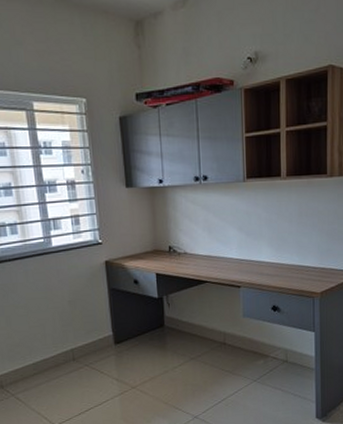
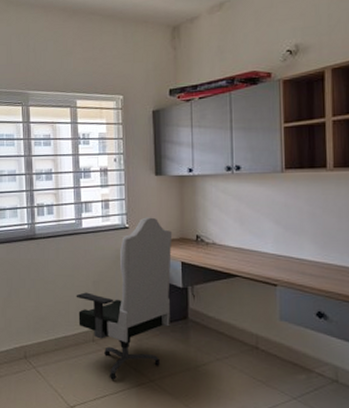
office chair: none [51,231,148,394] -> present [76,217,173,380]

